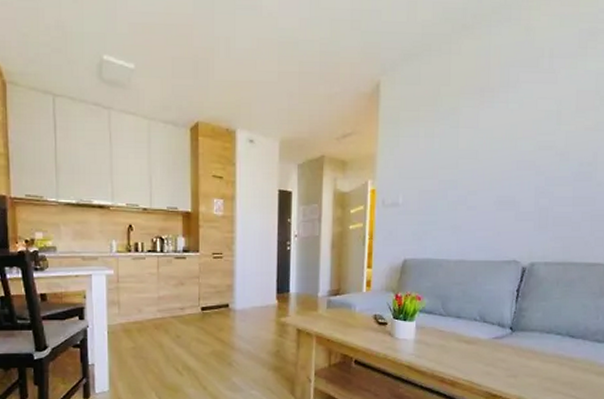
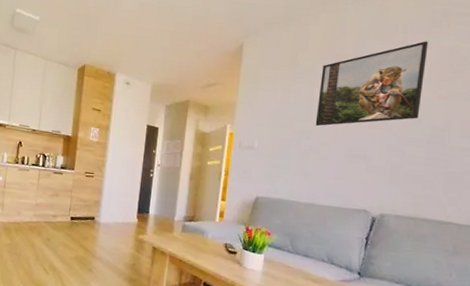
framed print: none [462,65,575,174] -> present [315,41,428,127]

